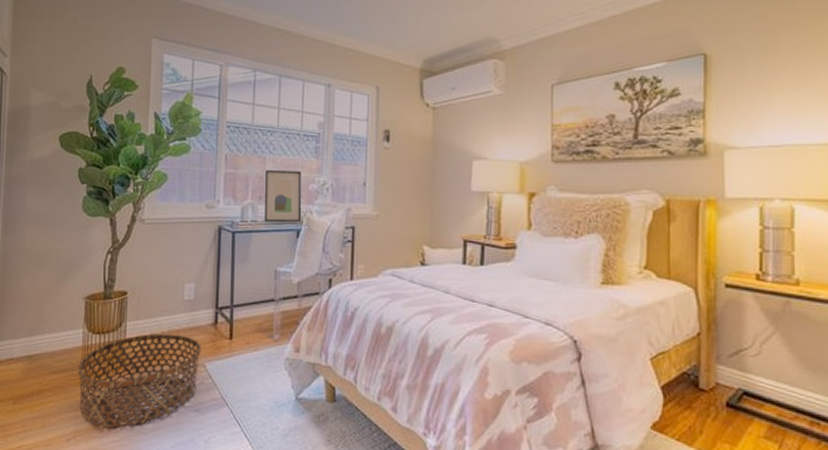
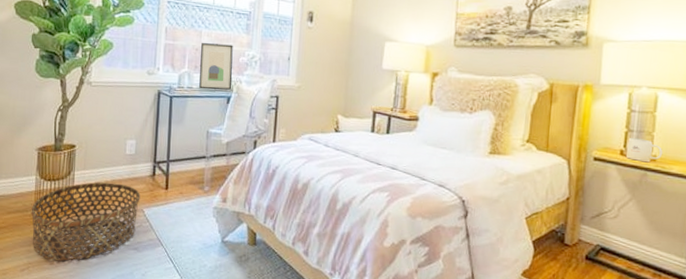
mug: none [762,259,807,288] -> present [625,138,663,163]

